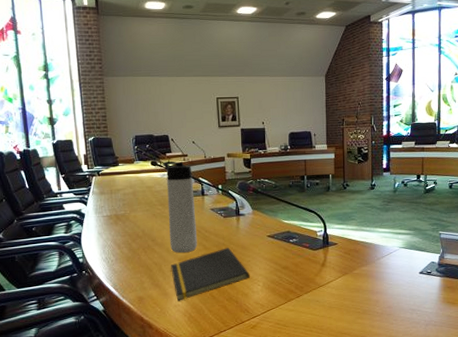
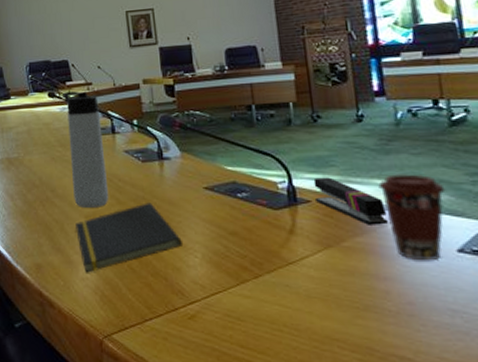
stapler: none [339,227,382,259] -> present [313,177,388,225]
coffee cup: none [379,224,417,280] -> present [378,174,446,261]

